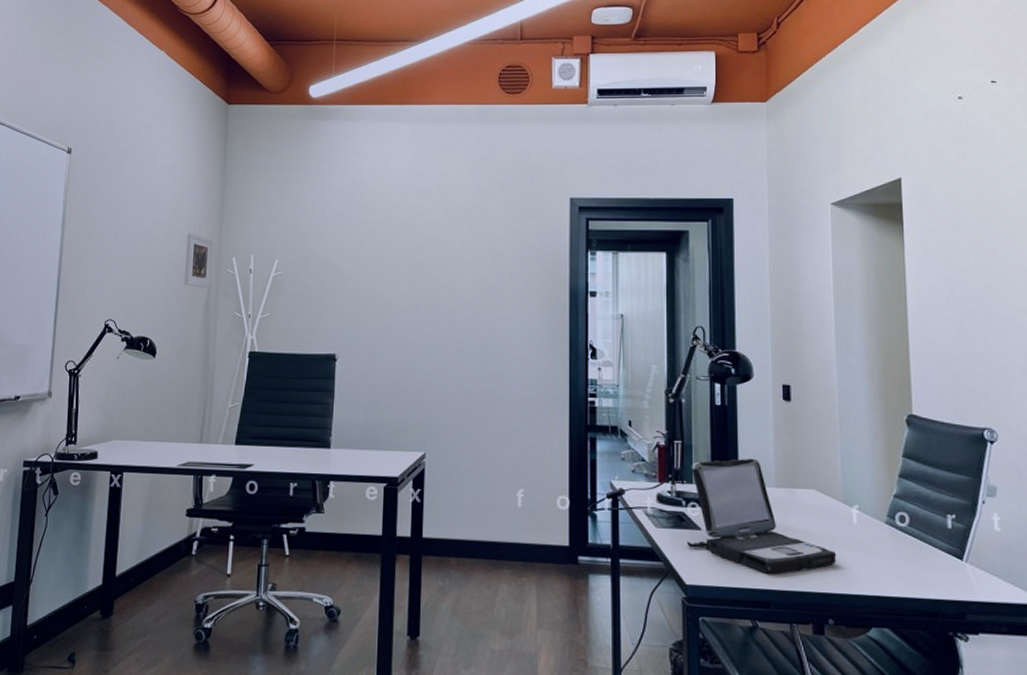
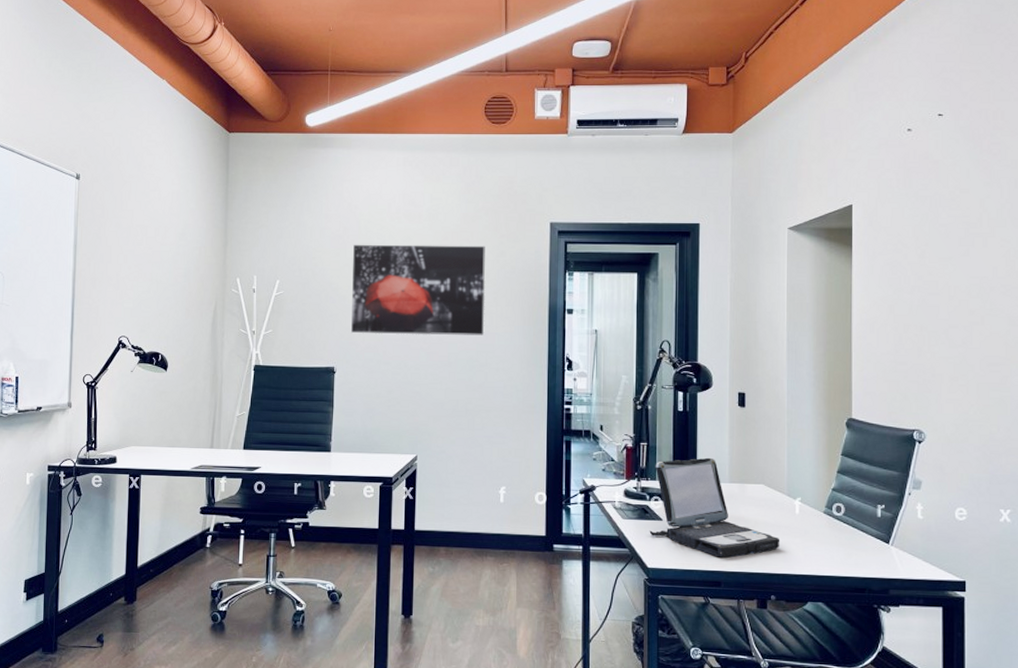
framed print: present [184,232,213,288] -> none [192,254,218,307]
wall art: none [354,221,500,320] -> present [351,244,485,336]

